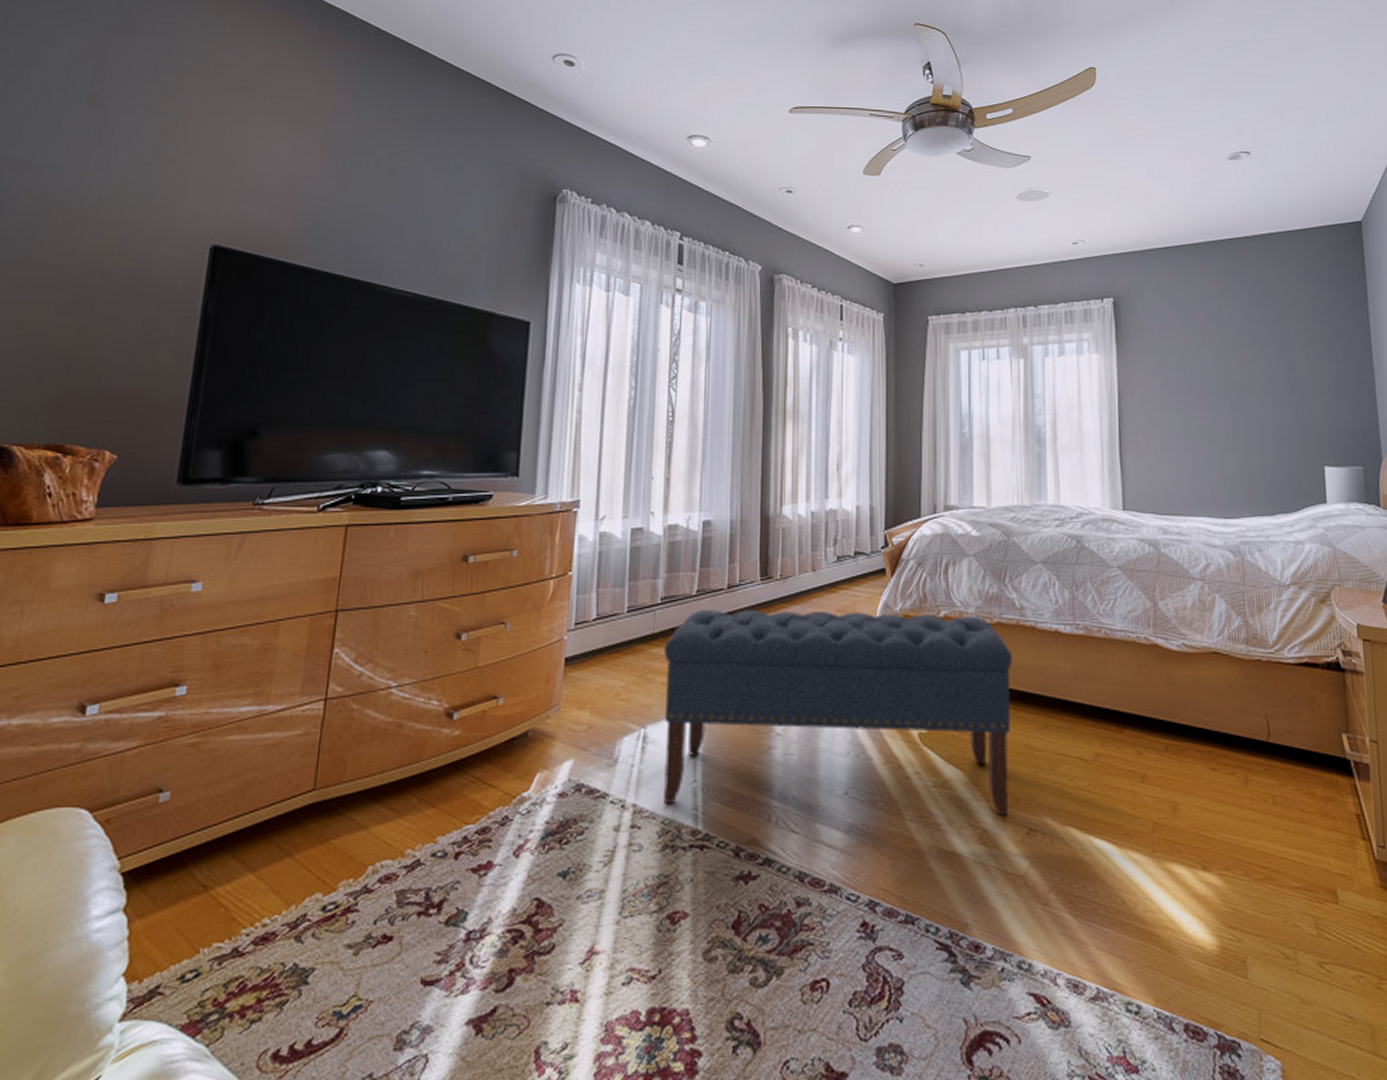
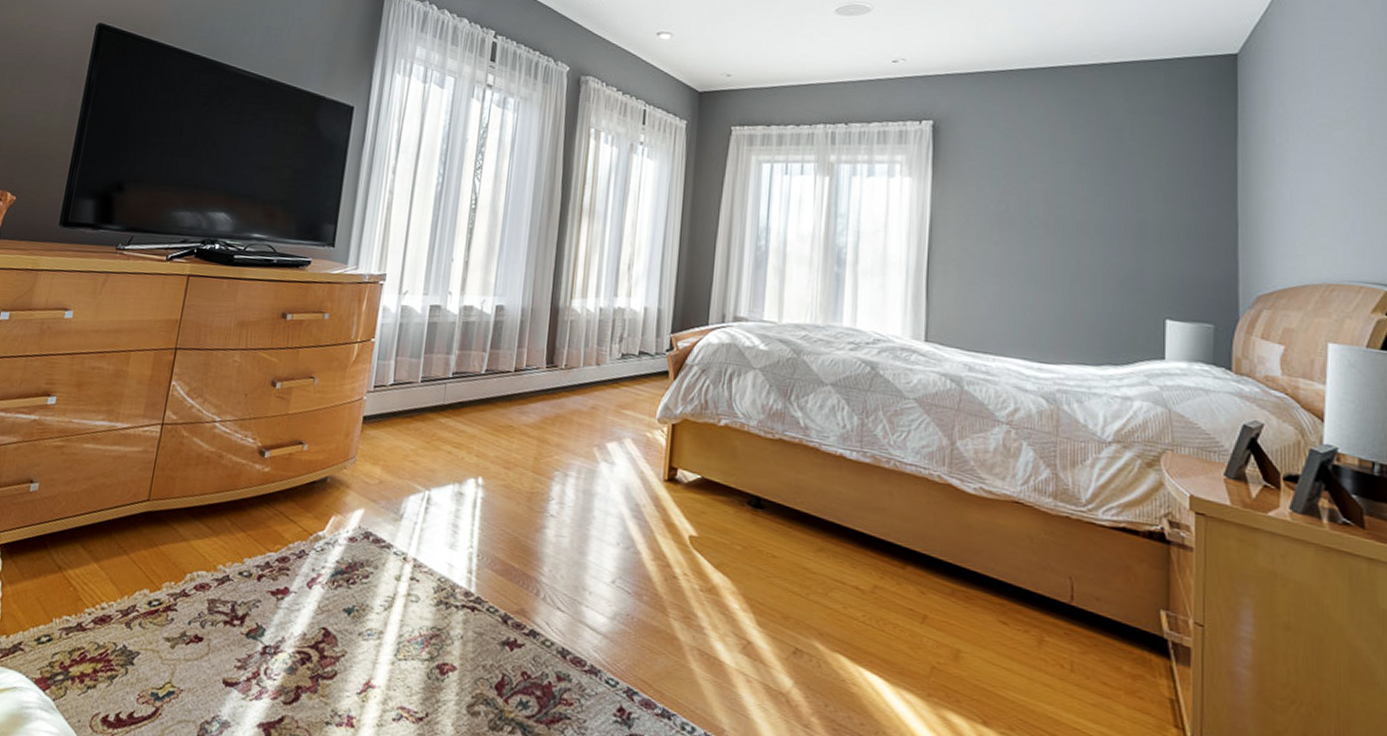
bench: present [663,610,1013,816] -> none [441,388,793,632]

